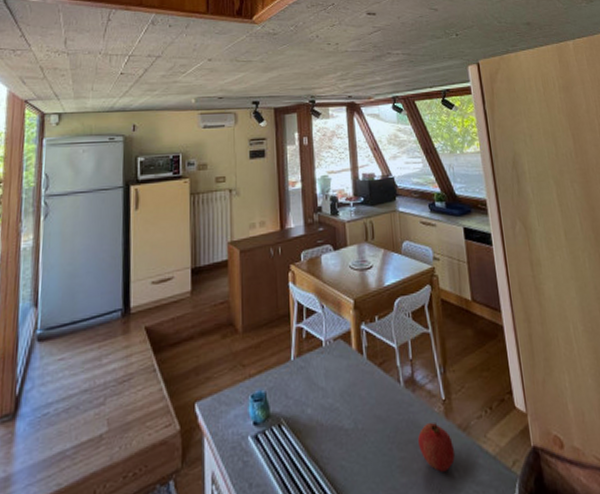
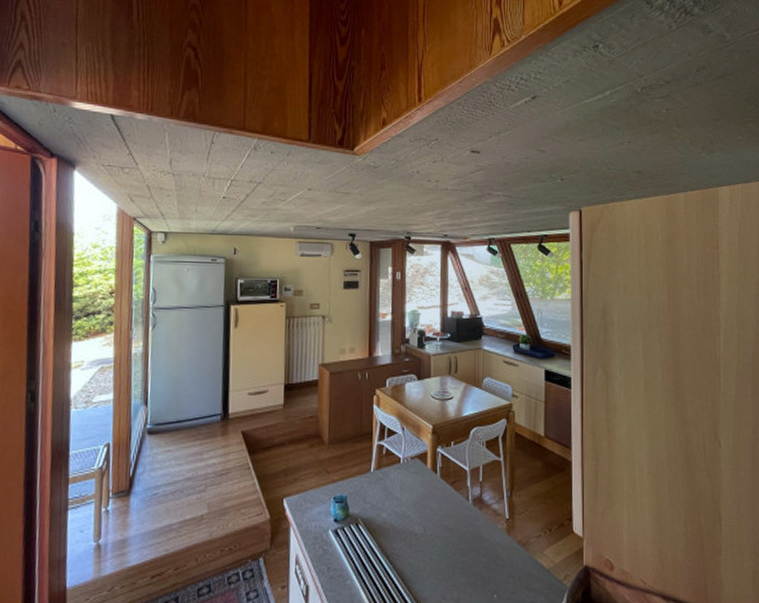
fruit: present [417,422,455,472] -> none [479,536,512,577]

